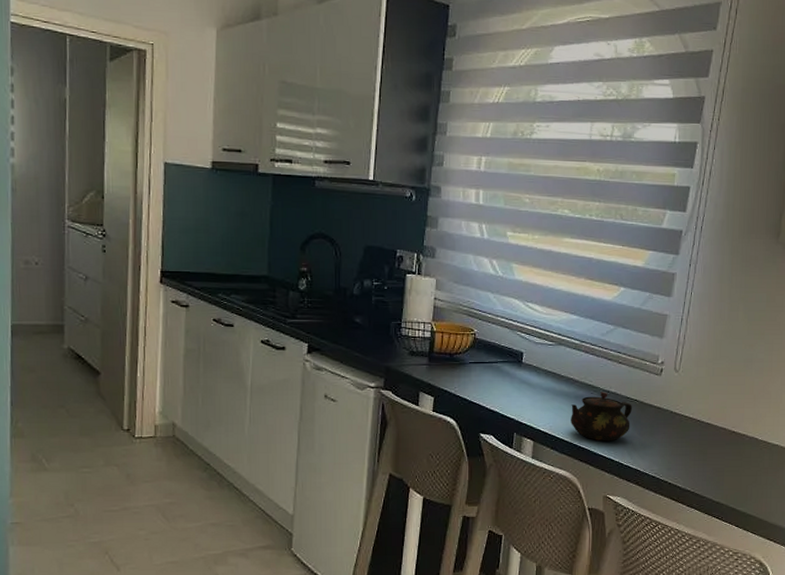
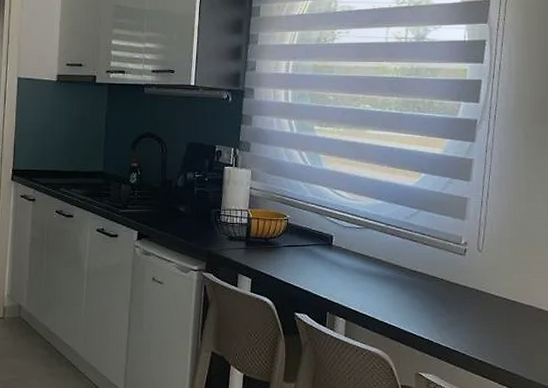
teapot: present [571,392,632,441] -> none [380,272,439,320]

